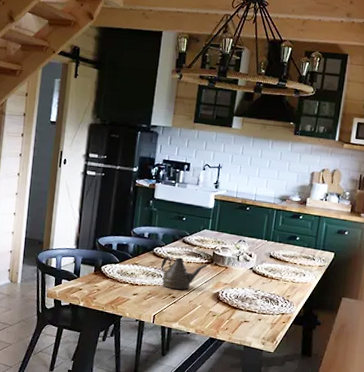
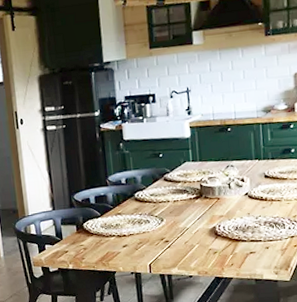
teapot: present [161,256,208,290] -> none [146,197,197,233]

